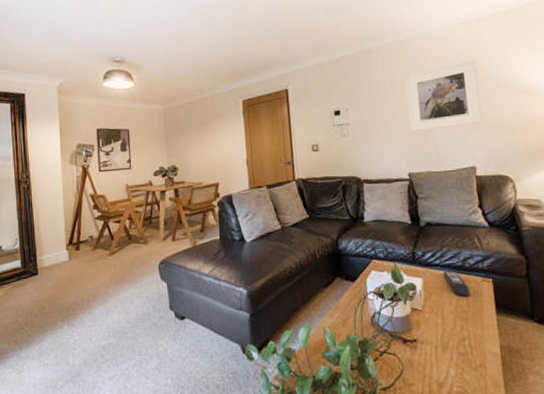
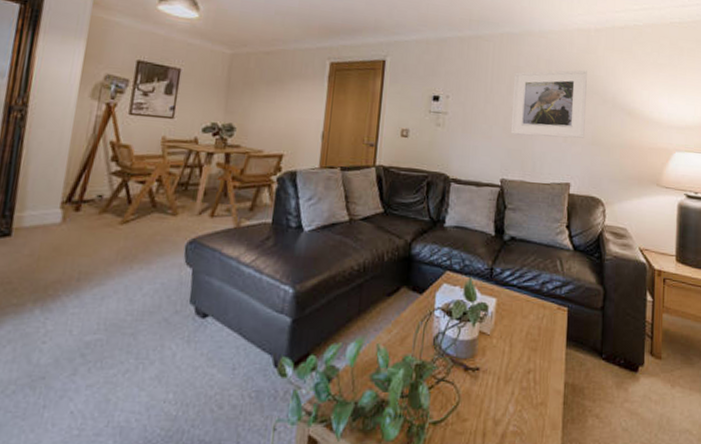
remote control: present [442,271,470,296] -> none [518,294,543,323]

